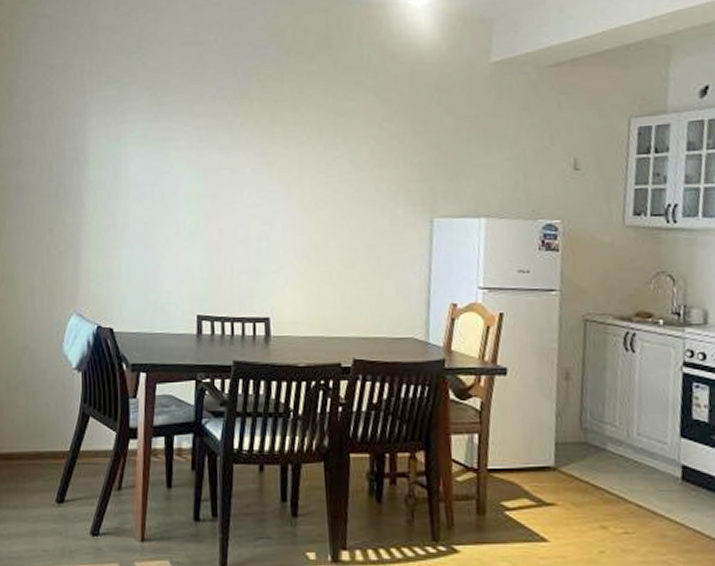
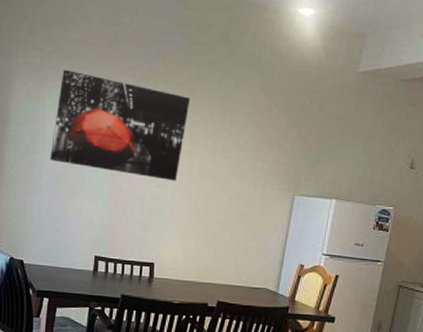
wall art: none [136,100,293,216] -> present [50,69,191,181]

